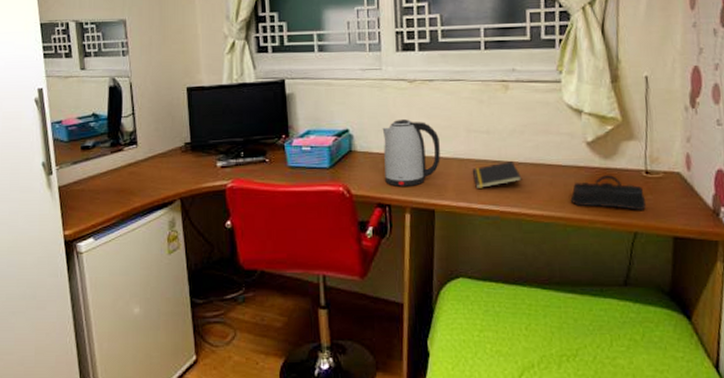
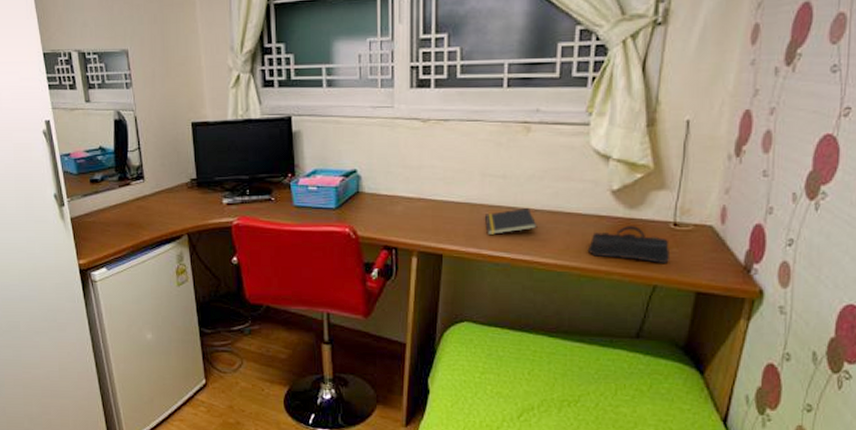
kettle: present [382,119,440,187] -> none [391,161,452,230]

